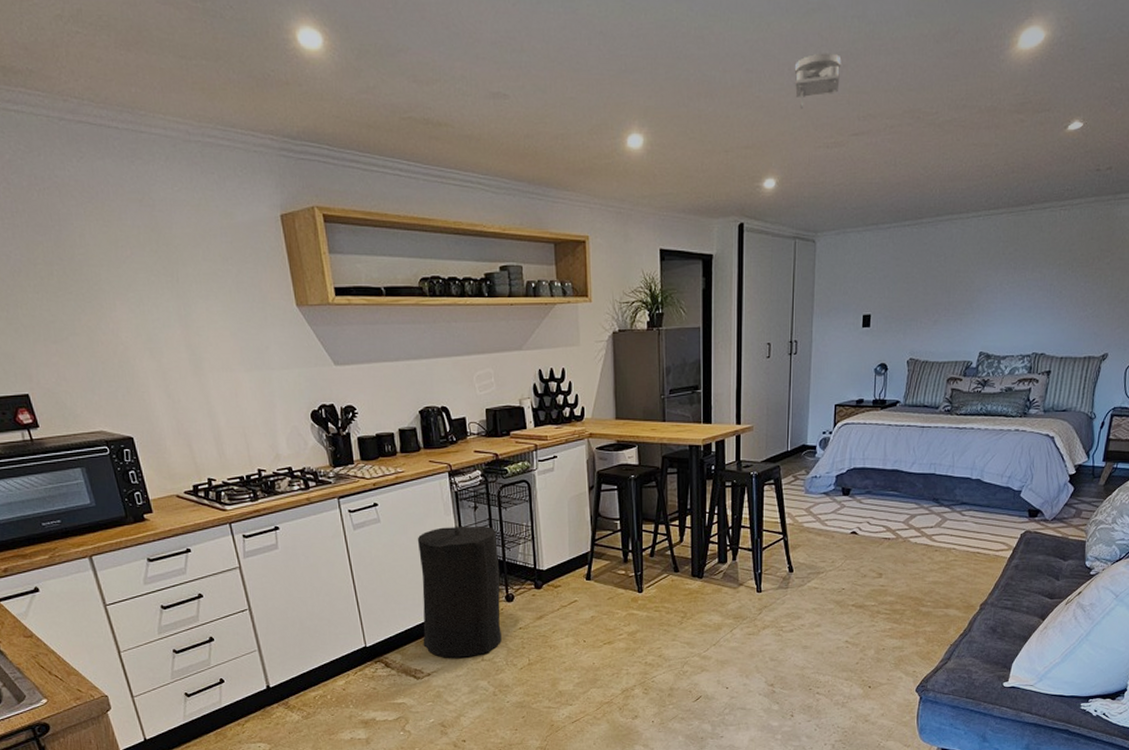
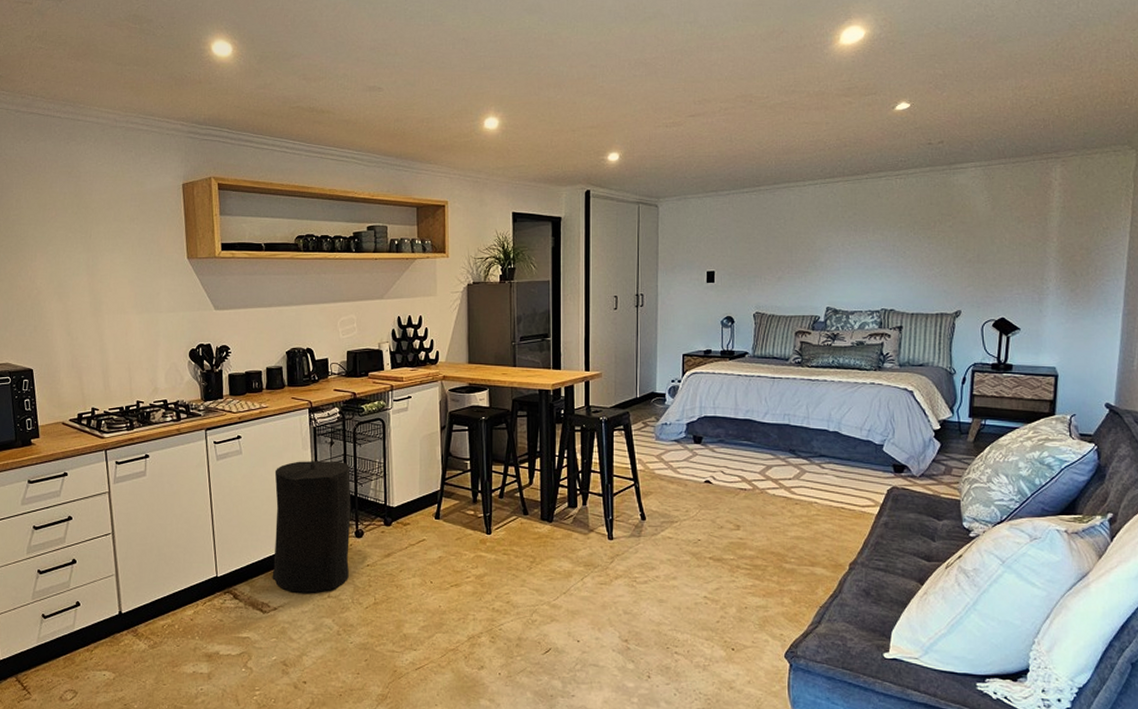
smoke detector: present [794,53,842,109] -> none [634,51,677,96]

